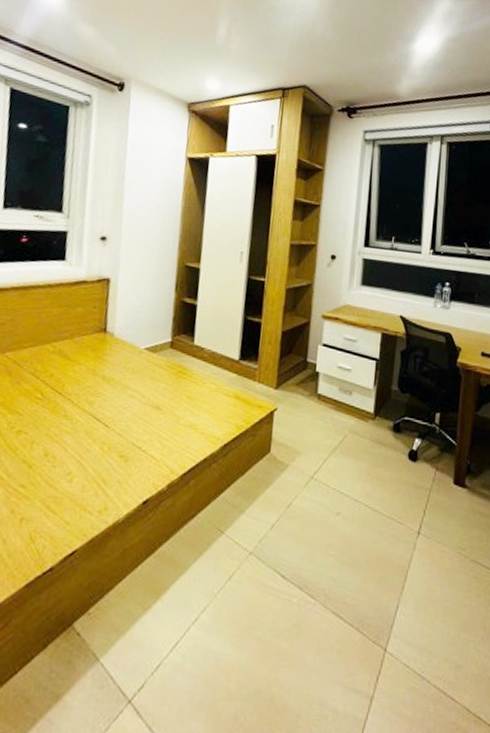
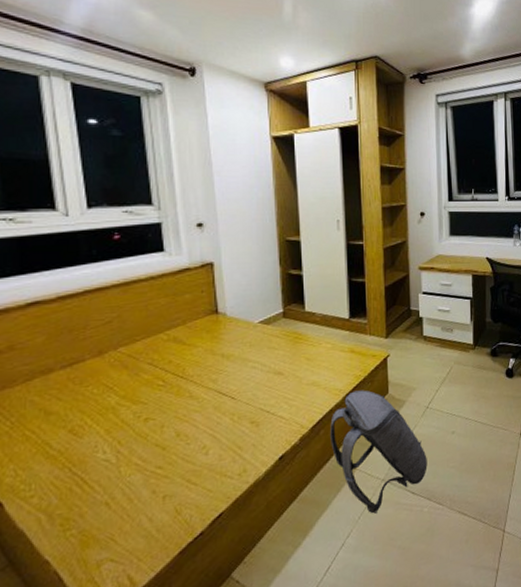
backpack: none [199,442,305,591] -> present [330,390,428,514]

